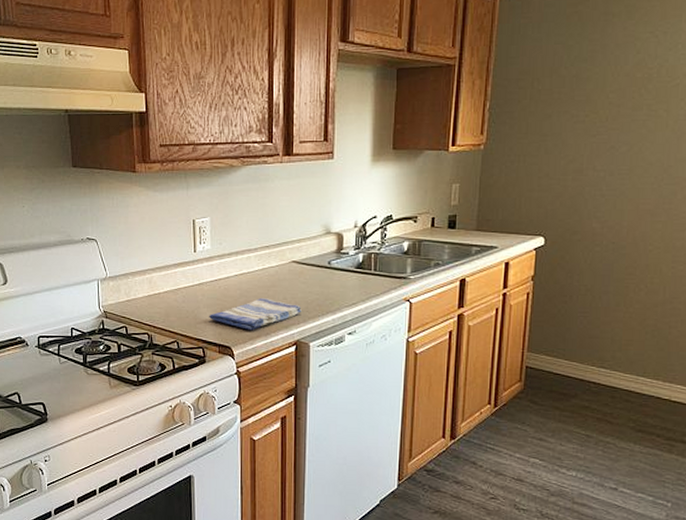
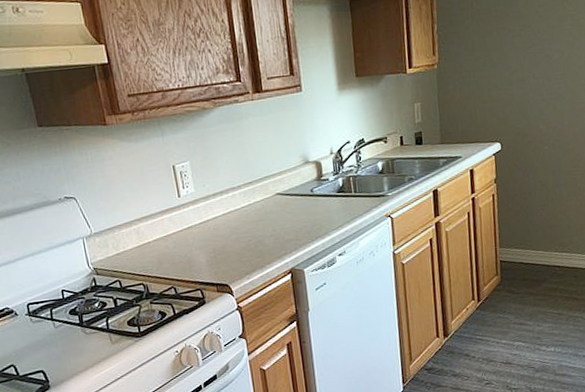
dish towel: present [209,298,302,330] -> none [202,232,292,266]

